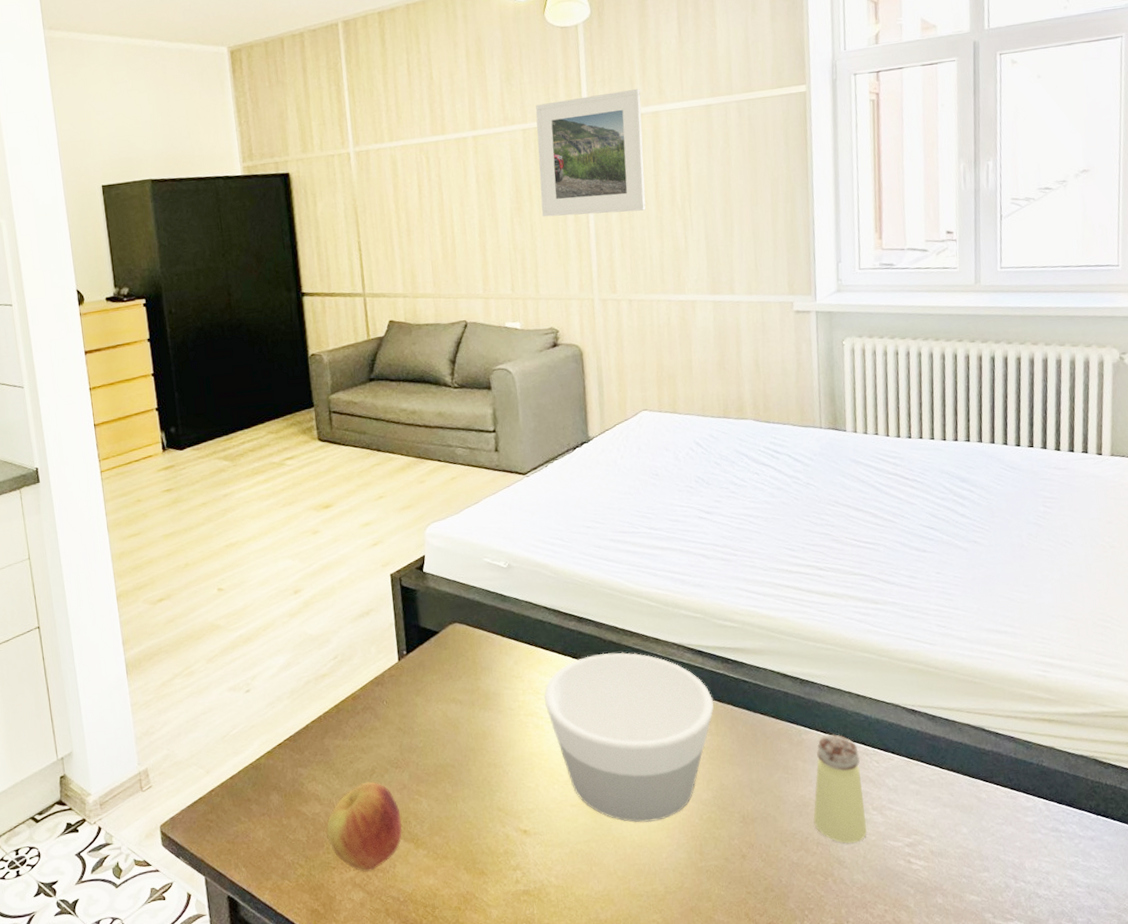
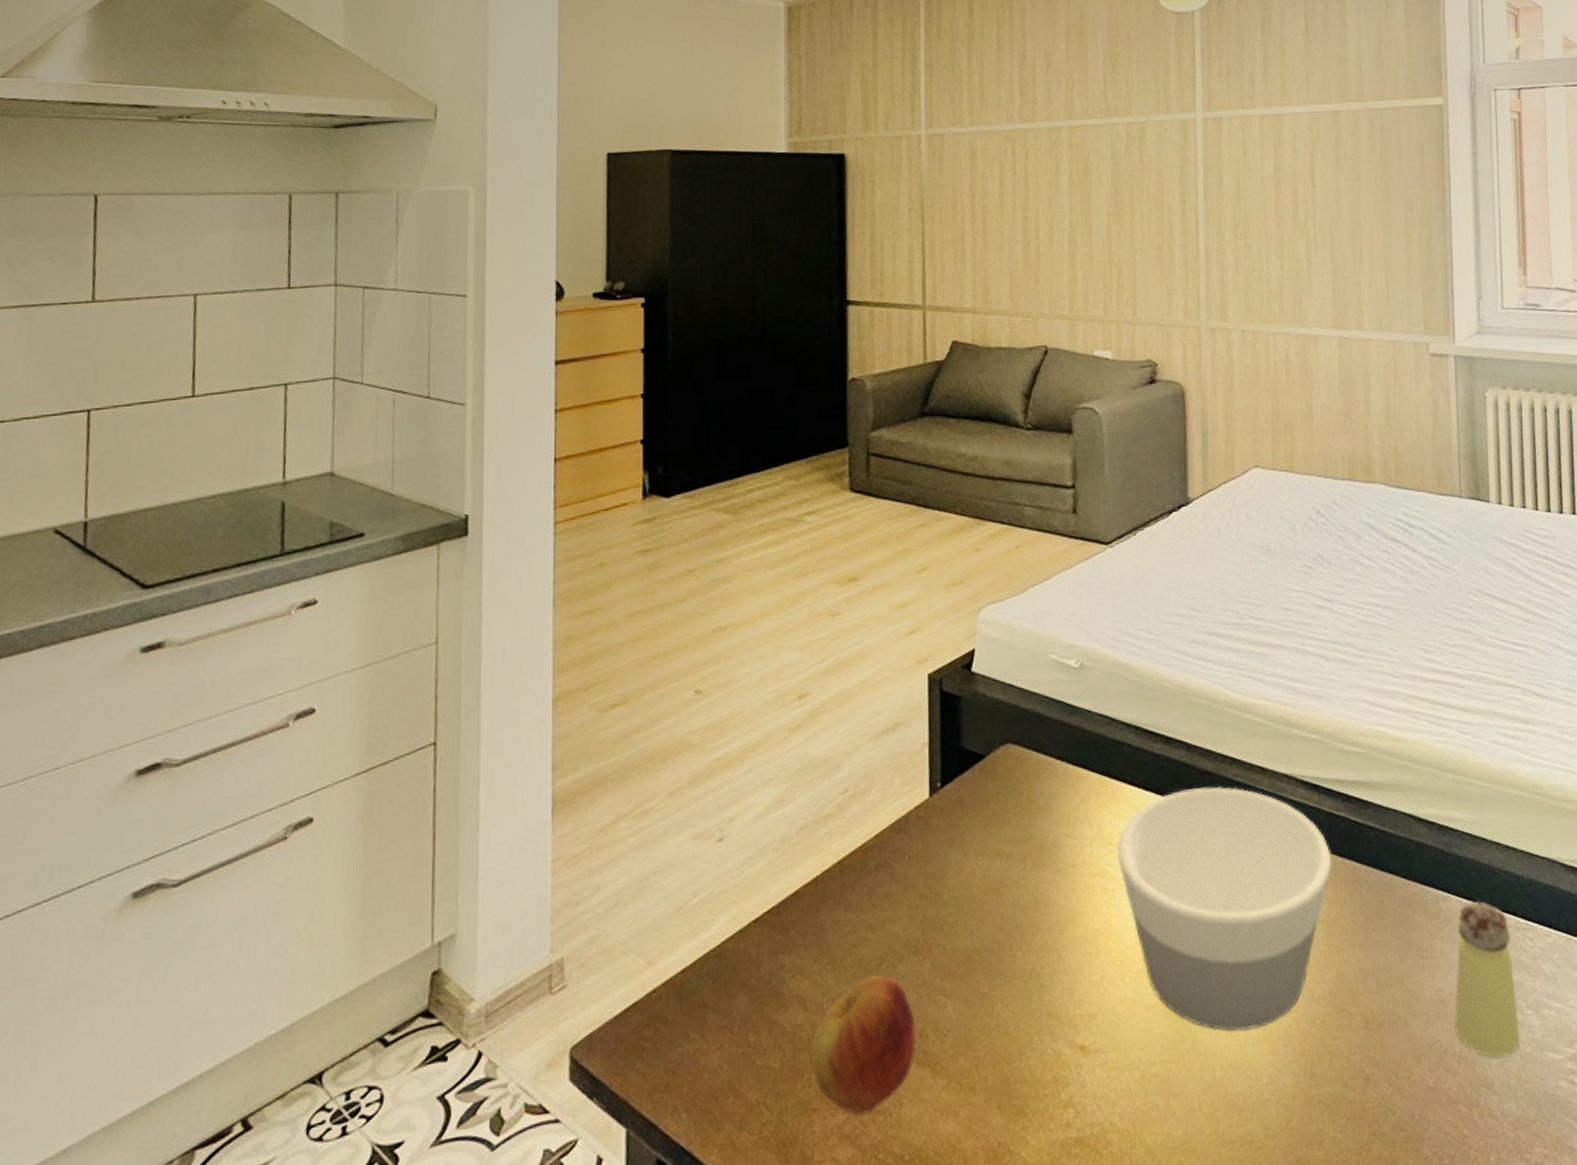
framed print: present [535,88,646,217] -> none [1142,86,1265,227]

